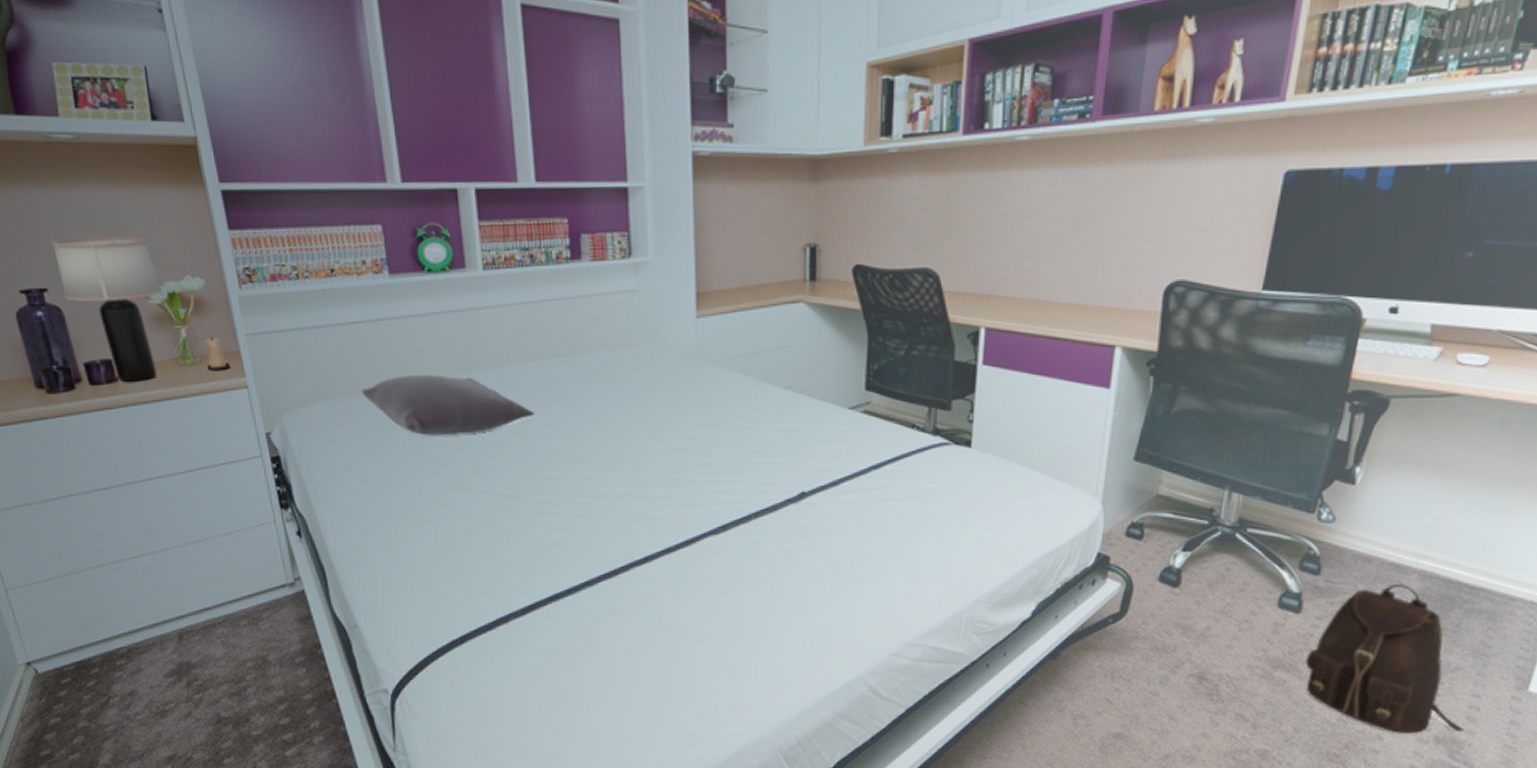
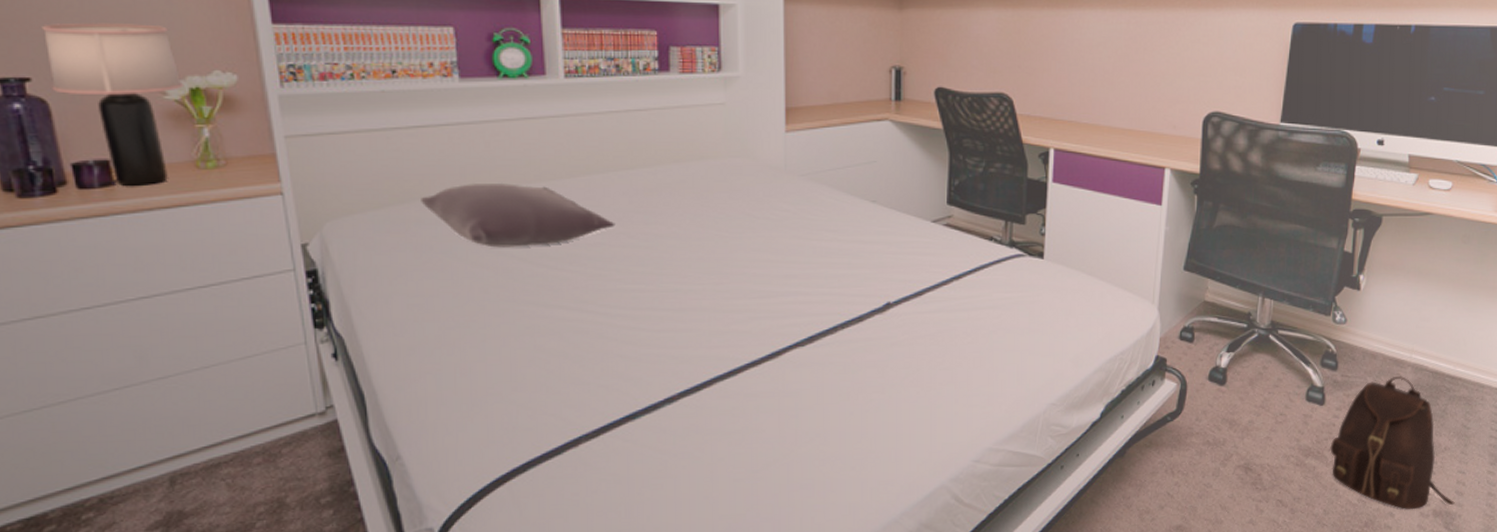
candle: present [204,336,230,372] -> none [232,137,263,176]

